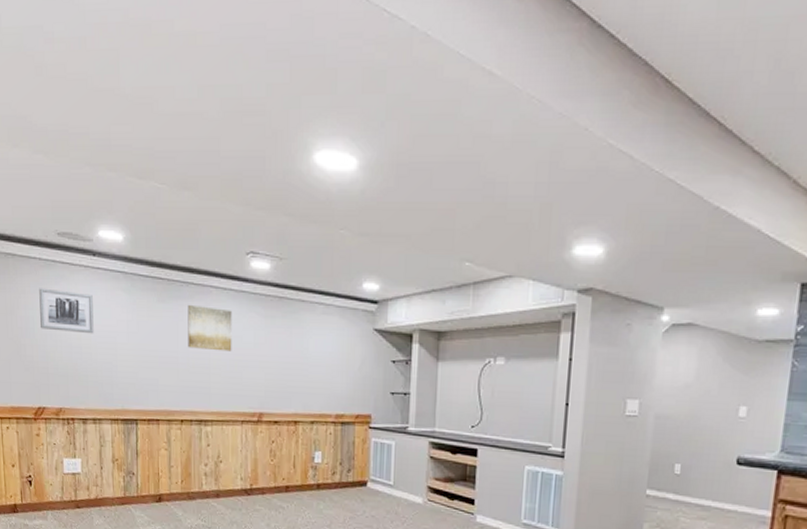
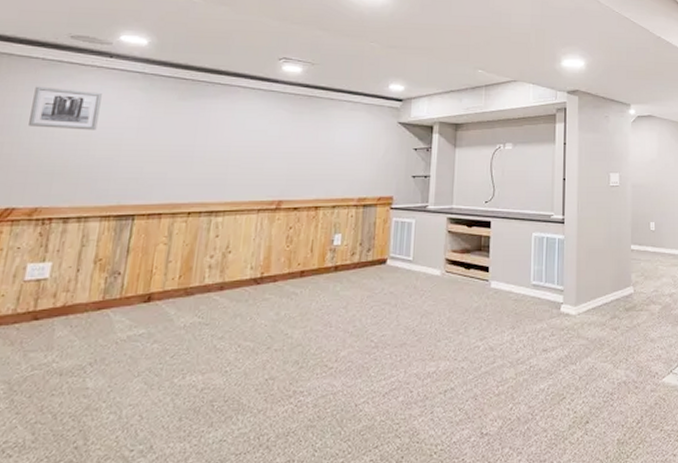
wall art: present [187,304,232,352] -> none [206,102,259,144]

